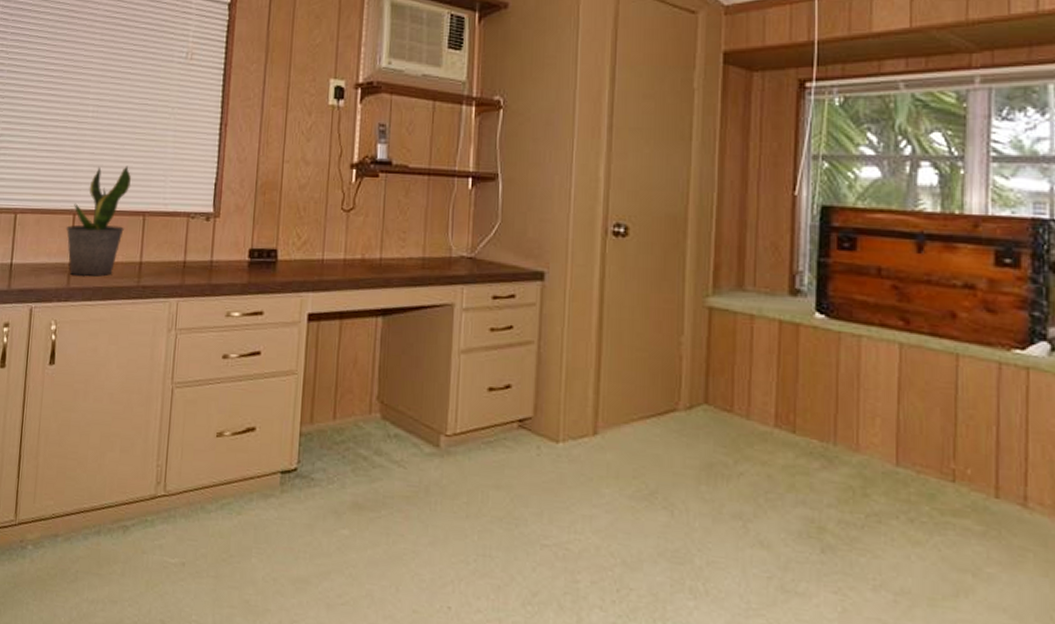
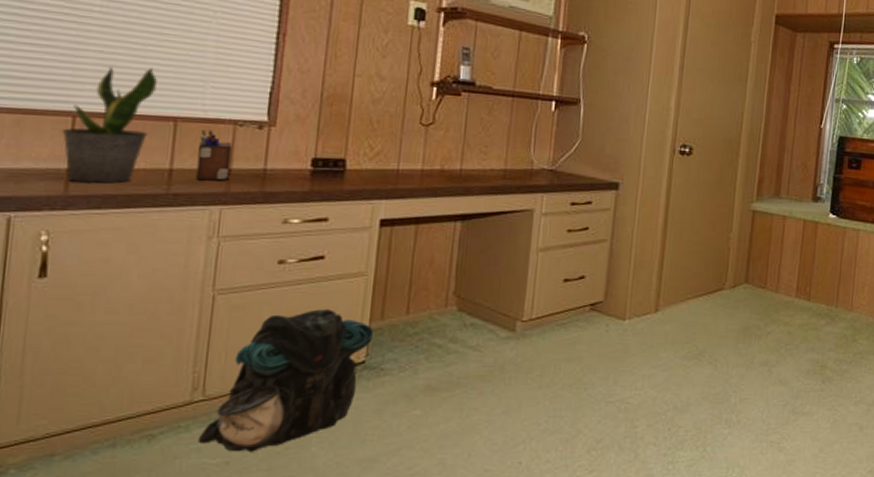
desk organizer: none [159,222,186,274] -> present [195,129,232,181]
backpack: none [160,407,305,556] -> present [197,308,374,452]

